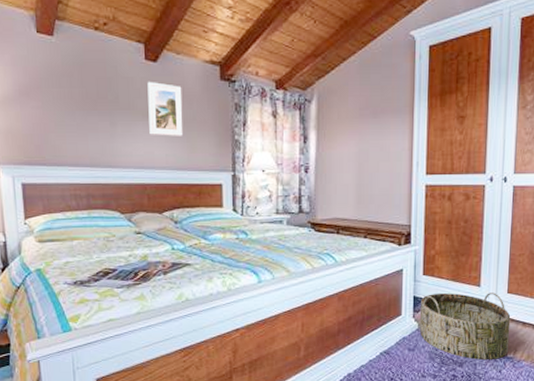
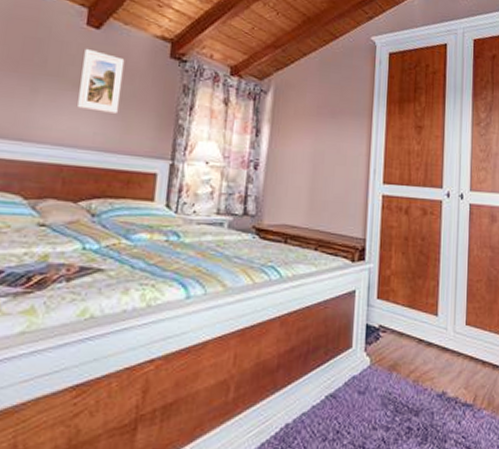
basket: present [420,293,511,361] -> none [372,322,470,409]

